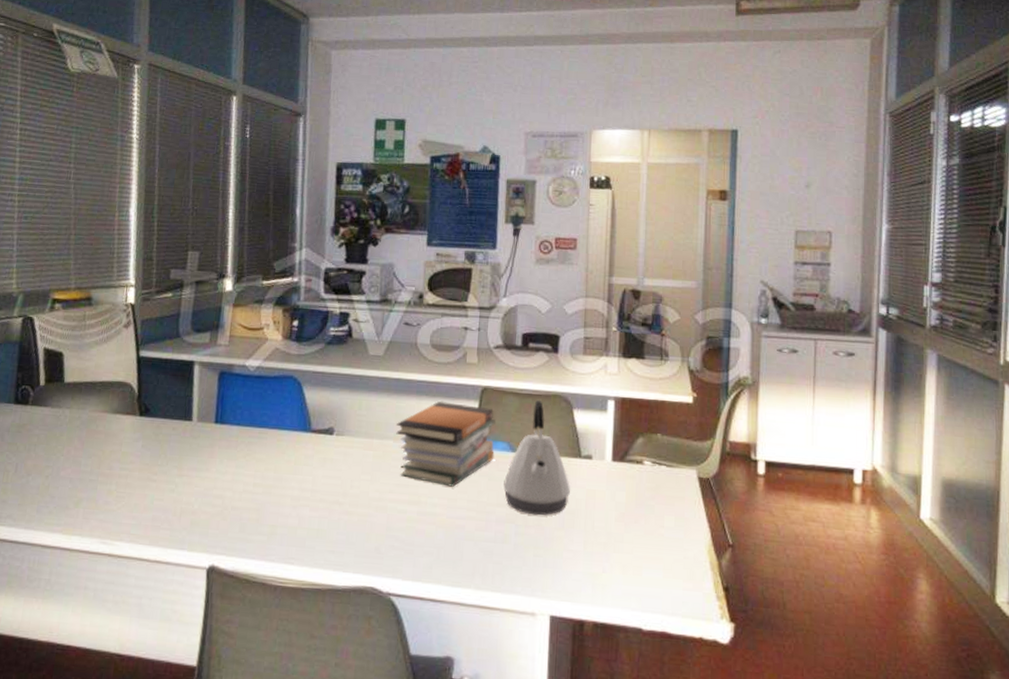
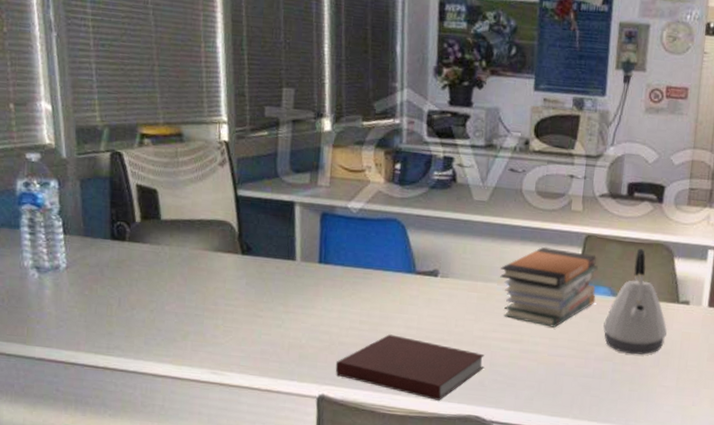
notebook: none [227,497,381,570] -> present [335,334,485,401]

